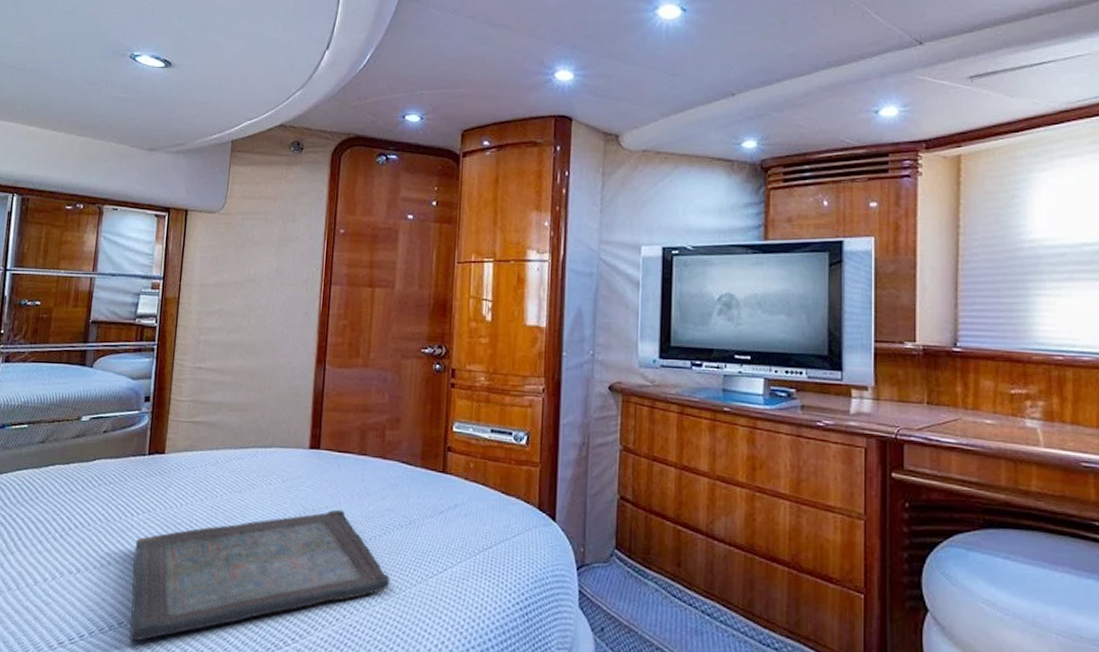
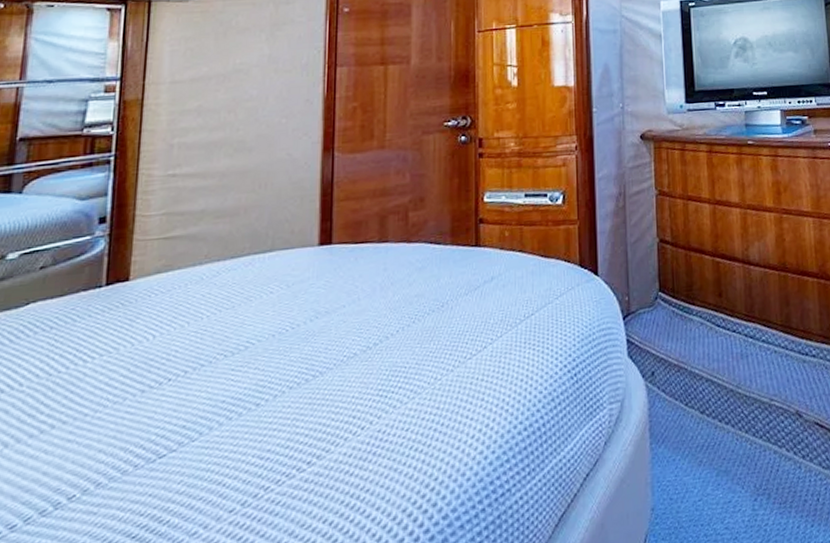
serving tray: present [129,509,390,641] -> none [85,305,423,516]

